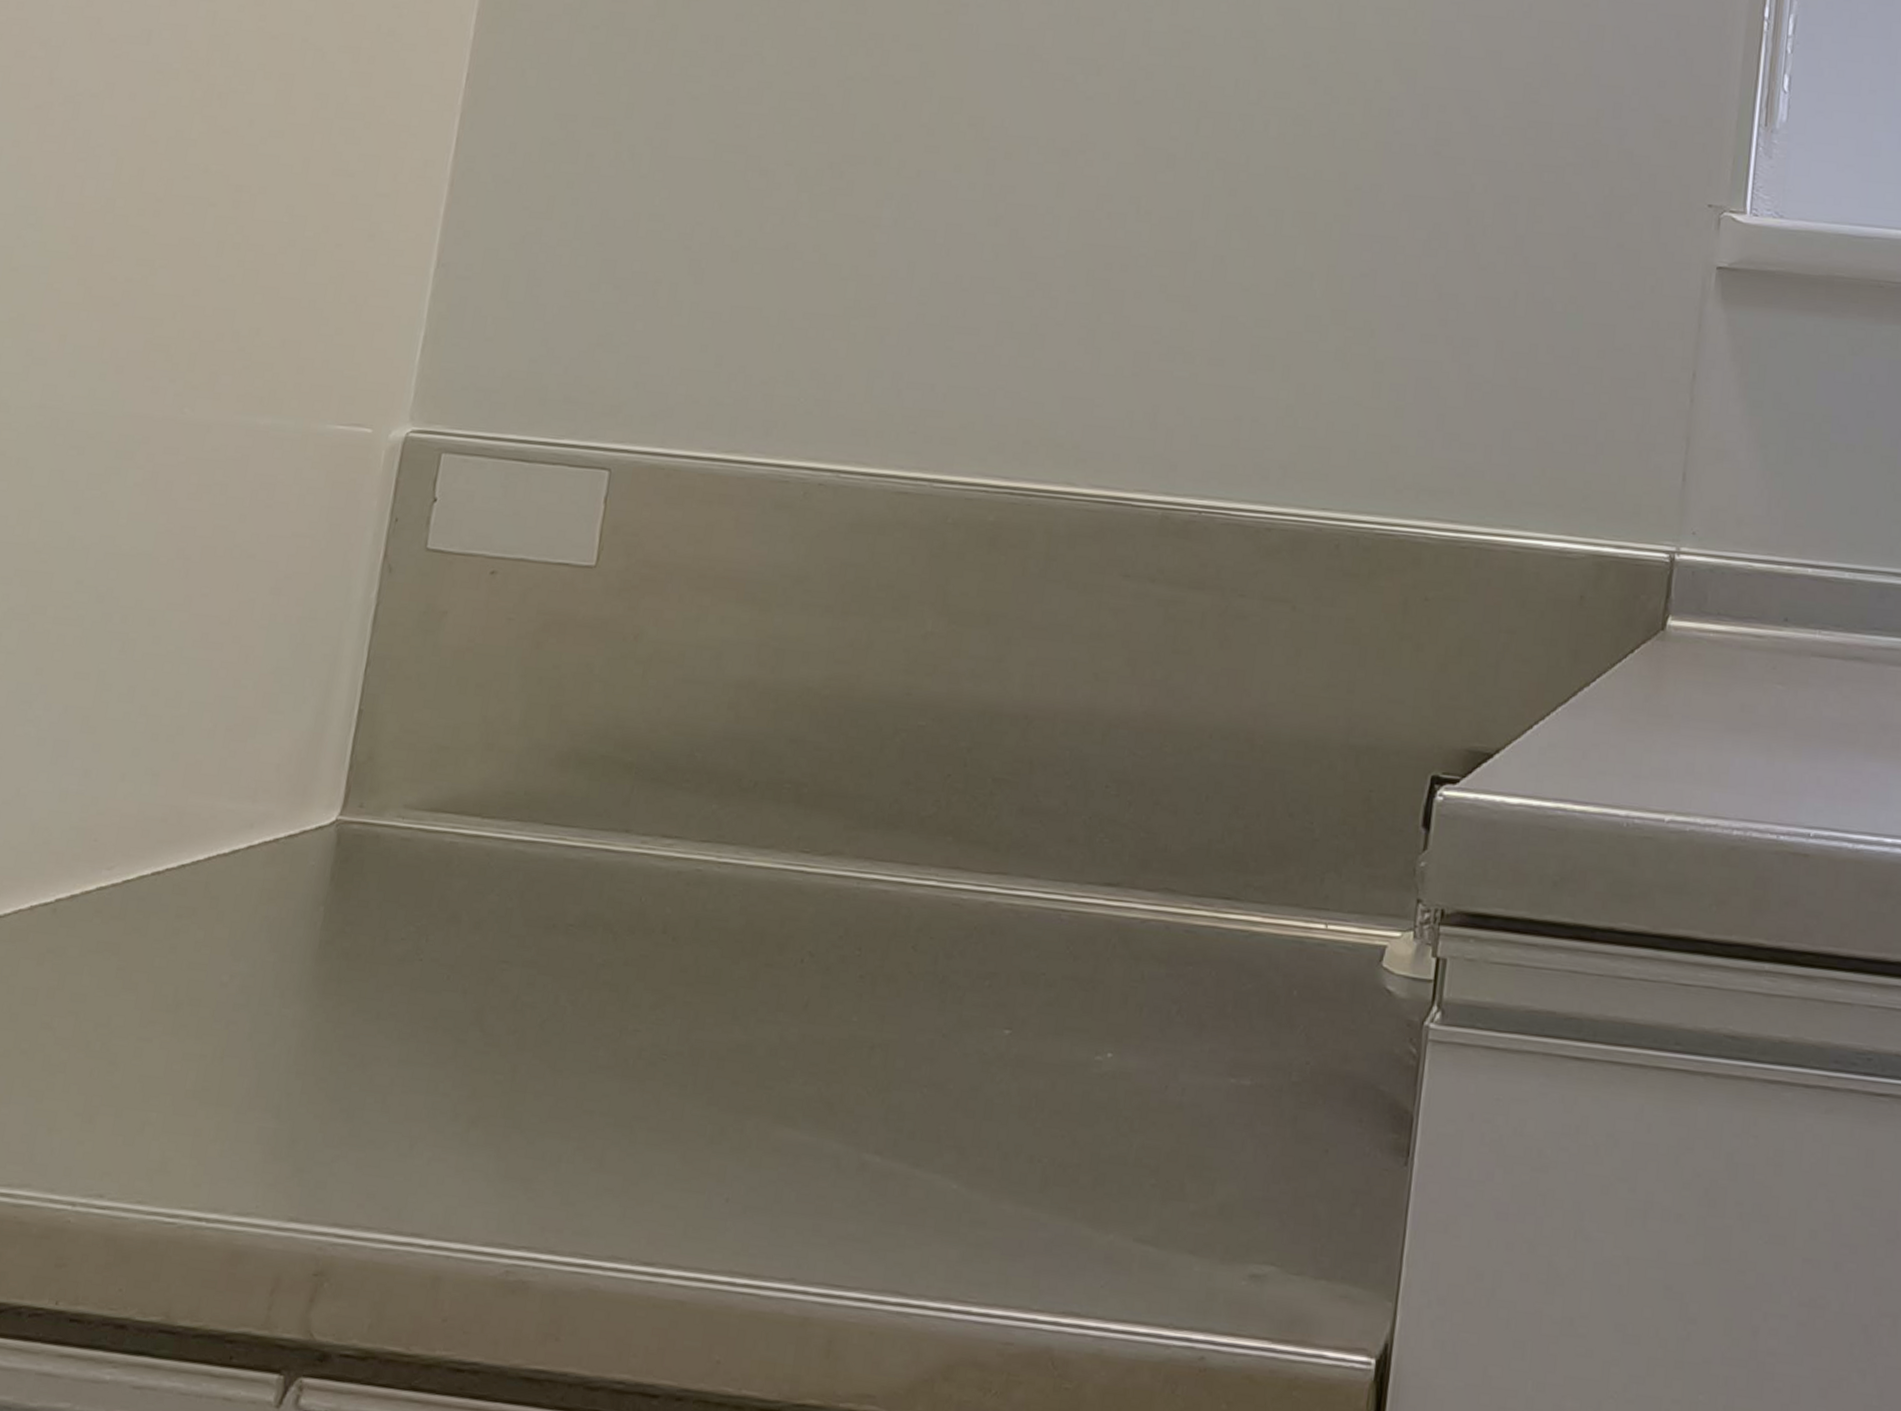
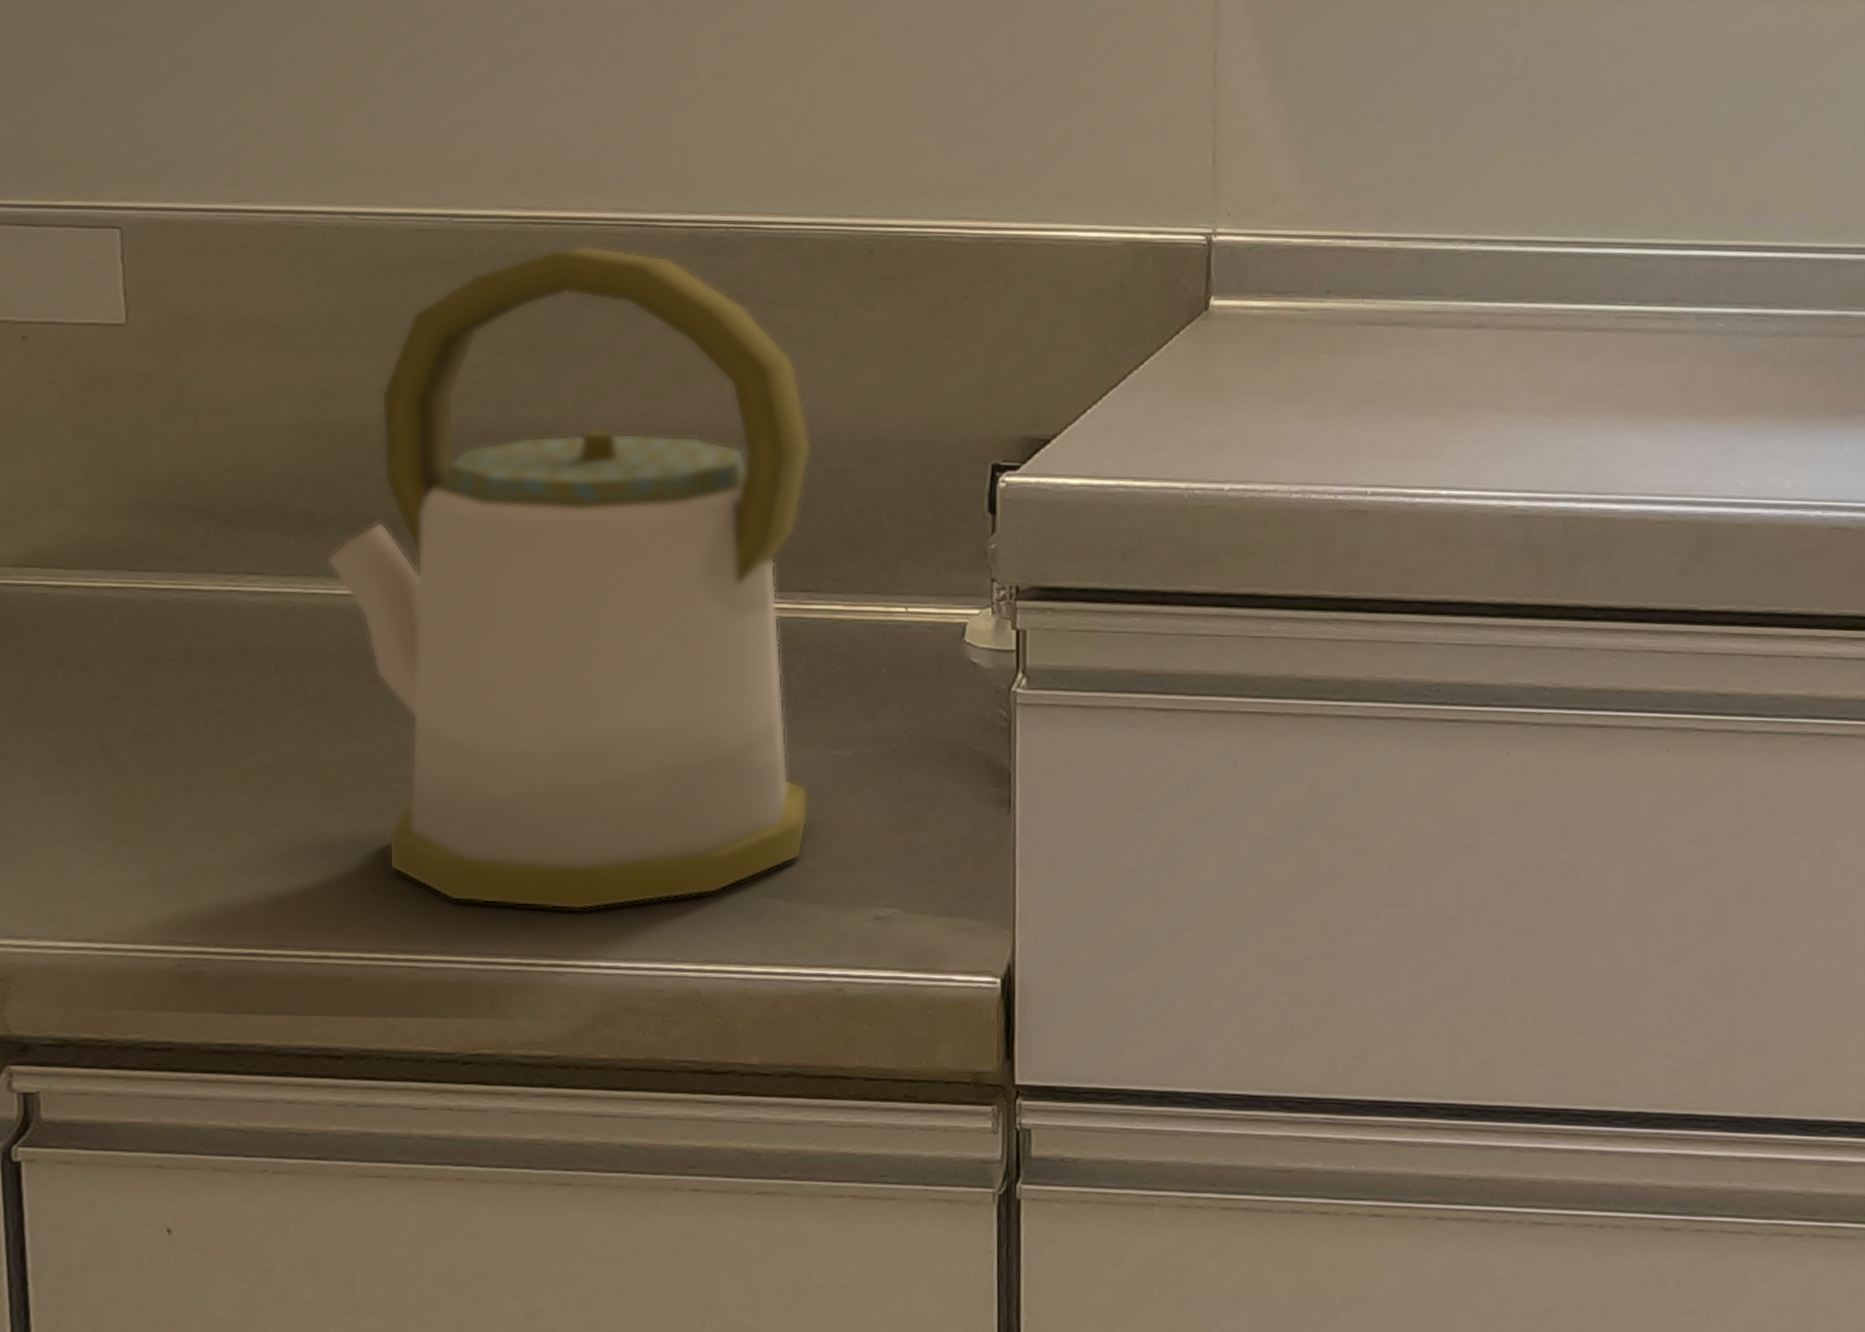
kettle: none [746,518,1253,1243] -> present [327,244,811,910]

